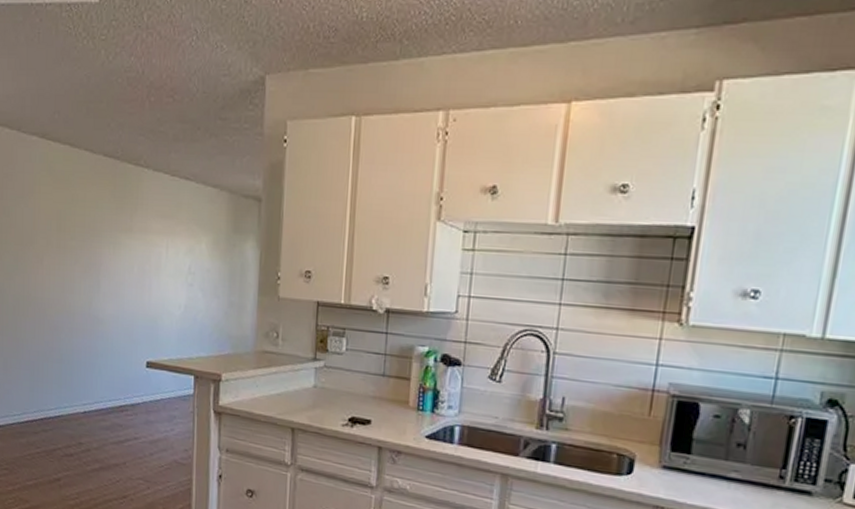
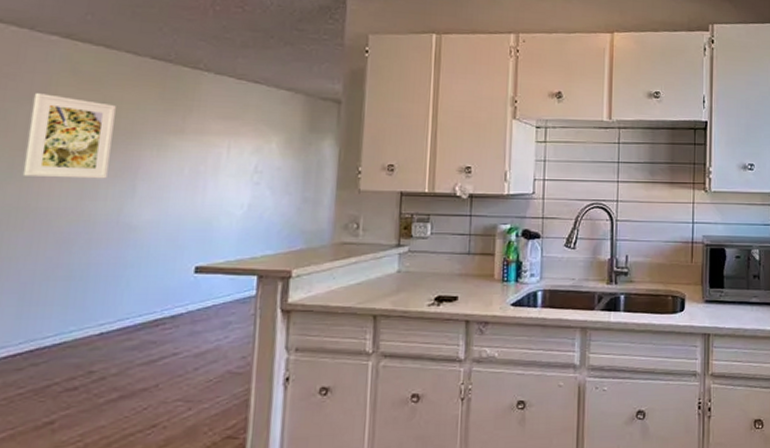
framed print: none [24,192,81,274] -> present [22,93,116,179]

